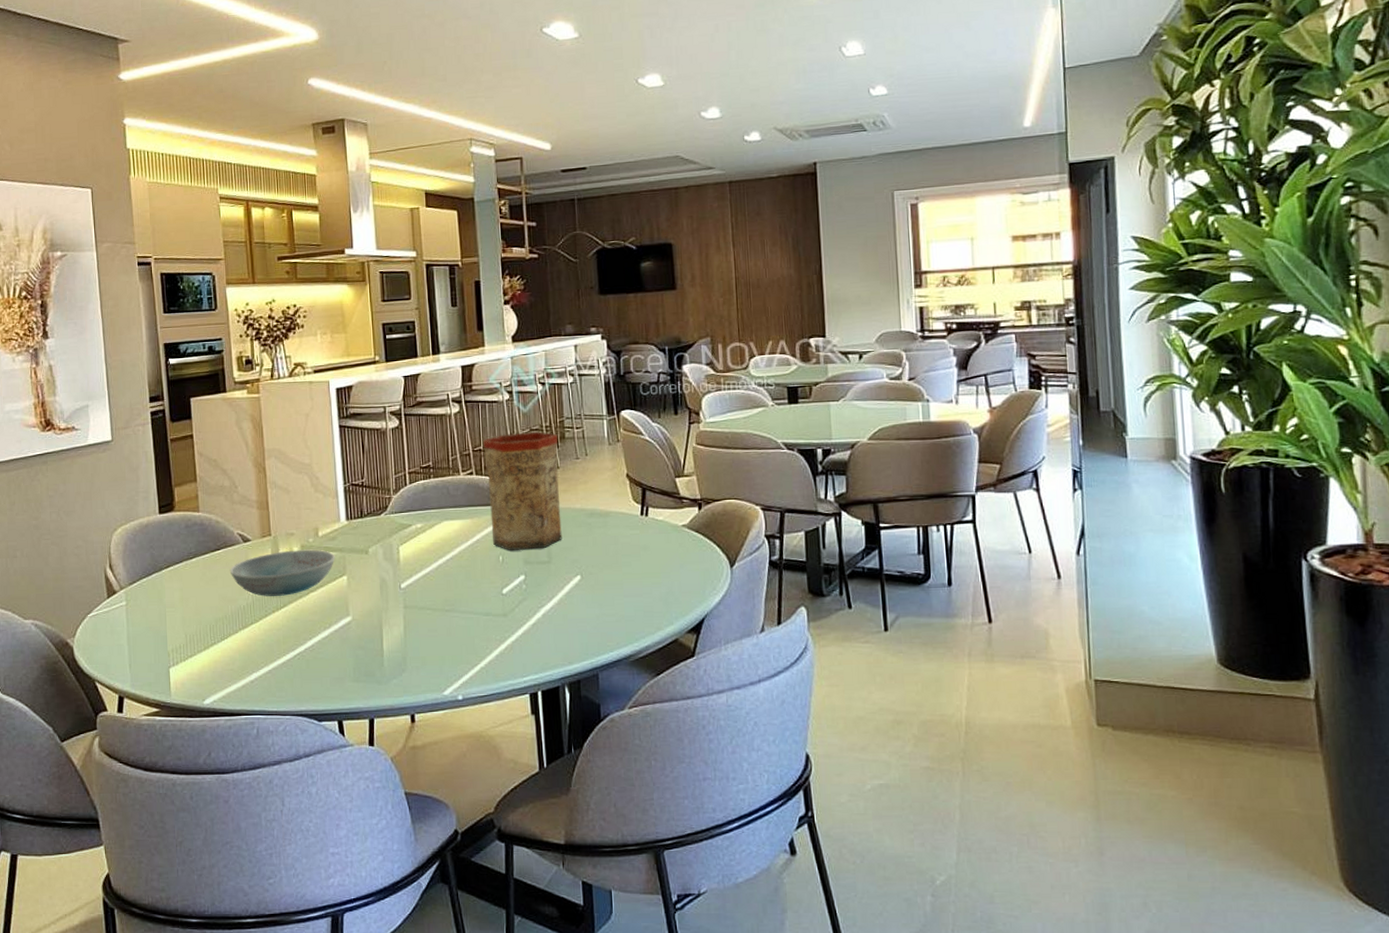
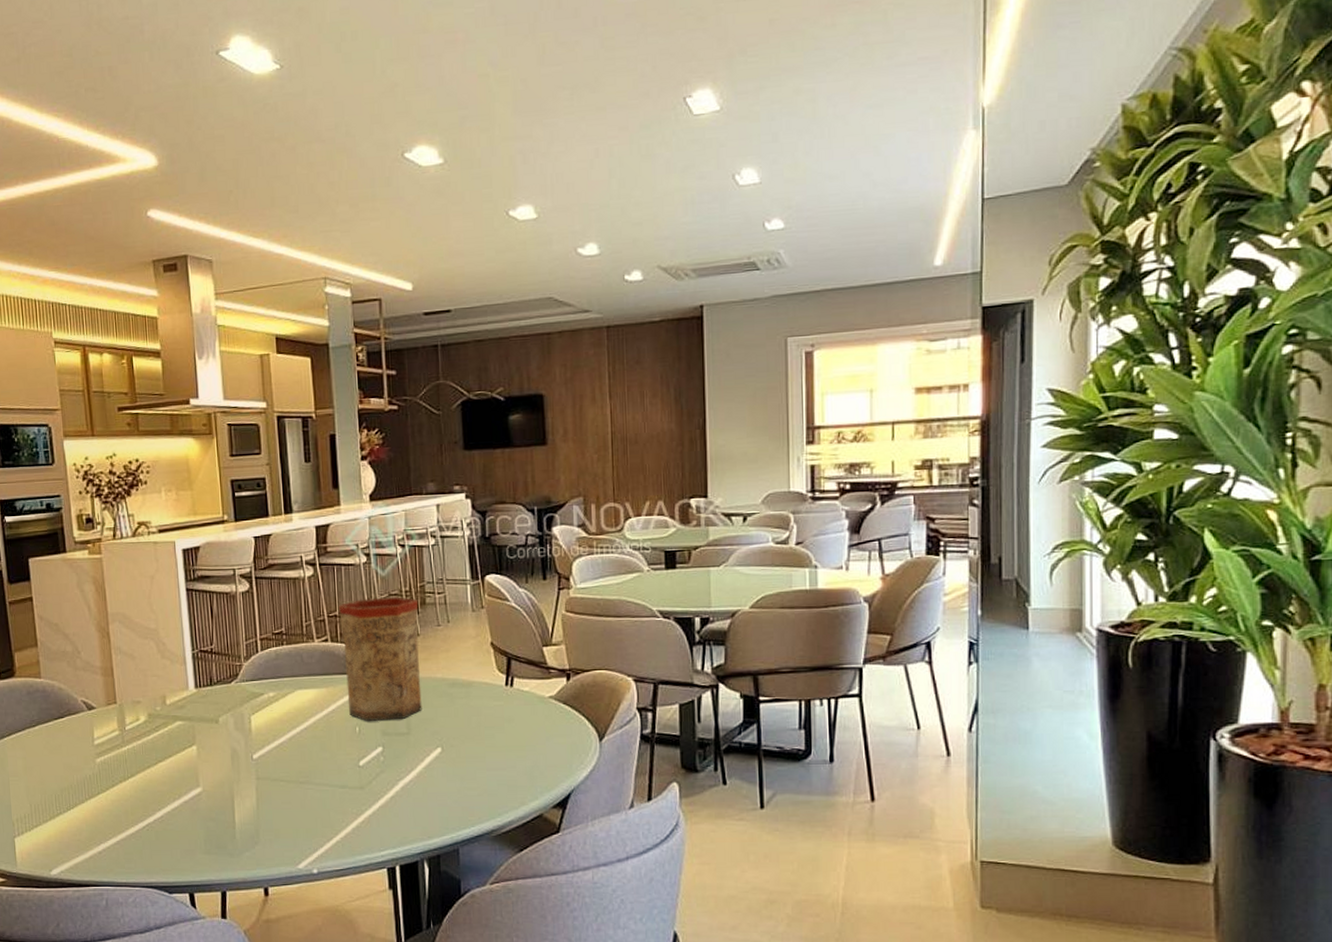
dish: present [229,549,335,597] -> none [74,718,184,767]

